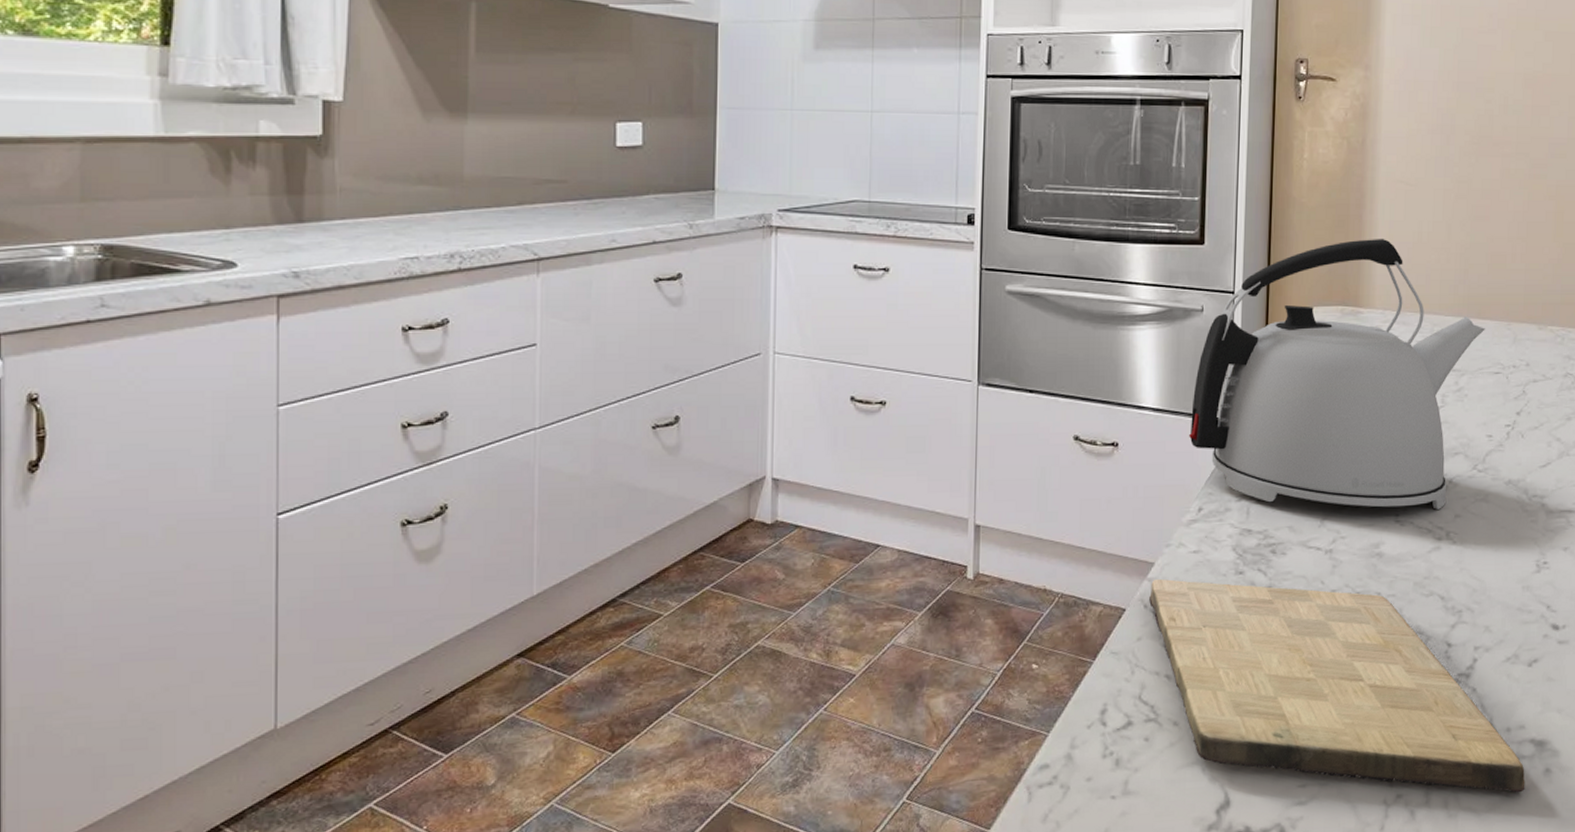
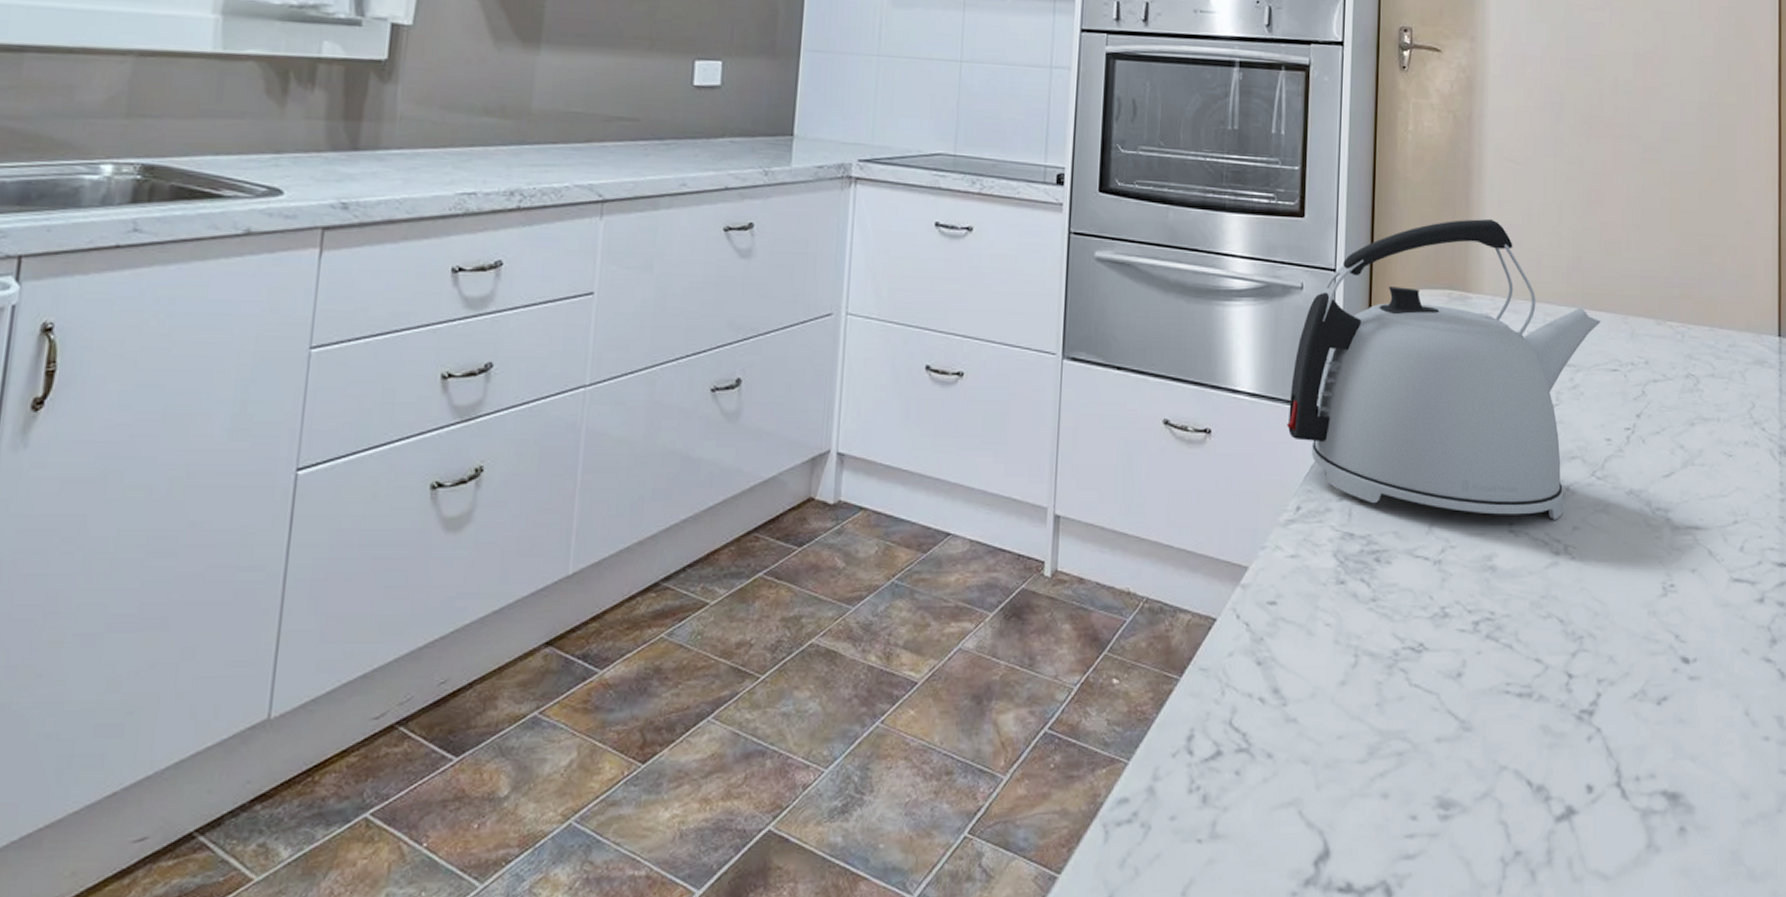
cutting board: present [1149,578,1526,793] -> none [1242,585,1658,855]

